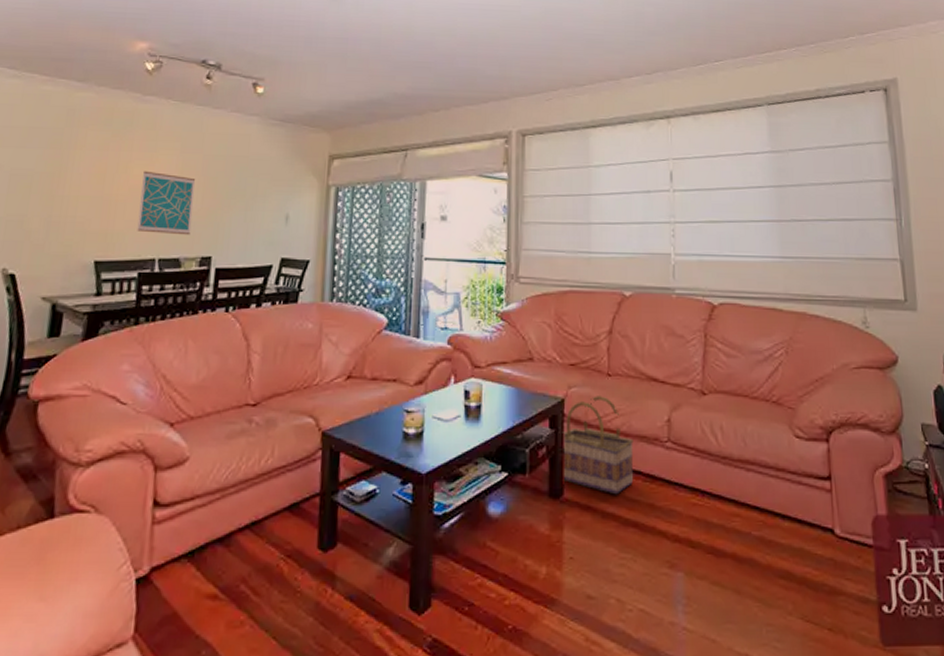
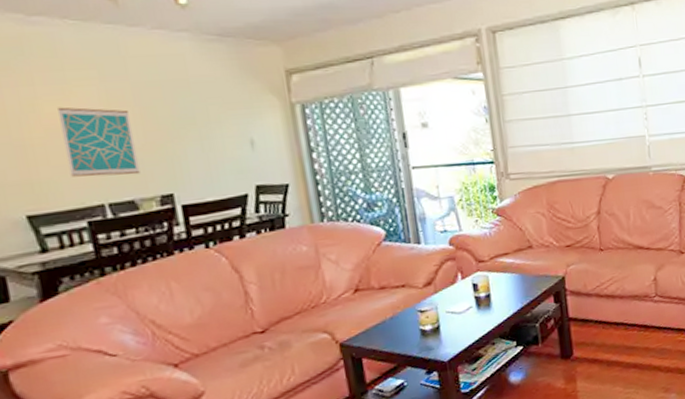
basket: present [563,396,634,495] -> none [567,268,631,346]

